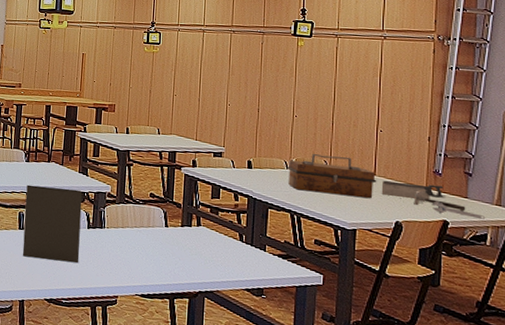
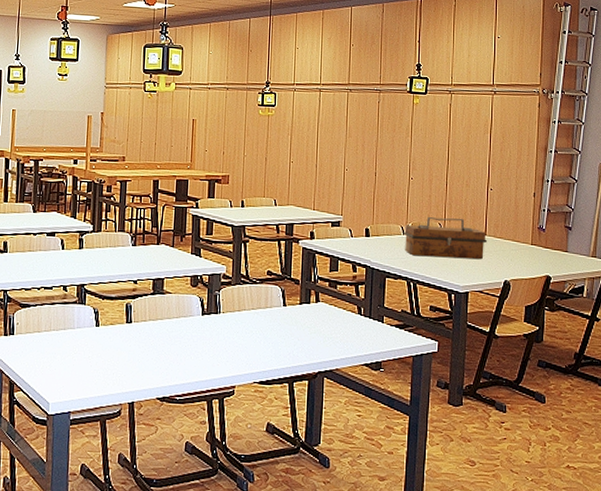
binder: present [22,184,83,264] -> none [131,271,196,355]
tool set: present [381,180,485,219] -> none [491,239,582,272]

